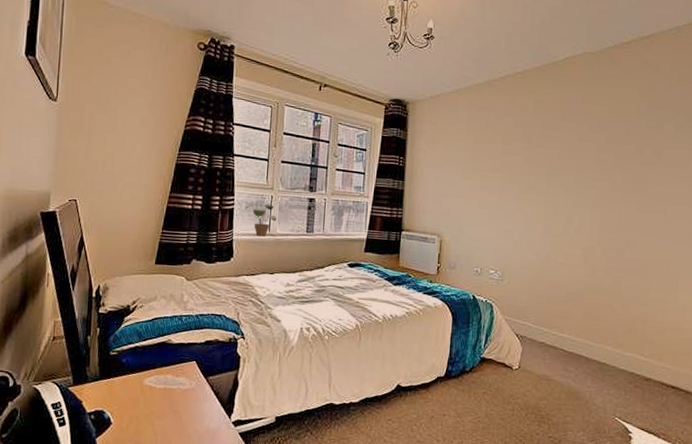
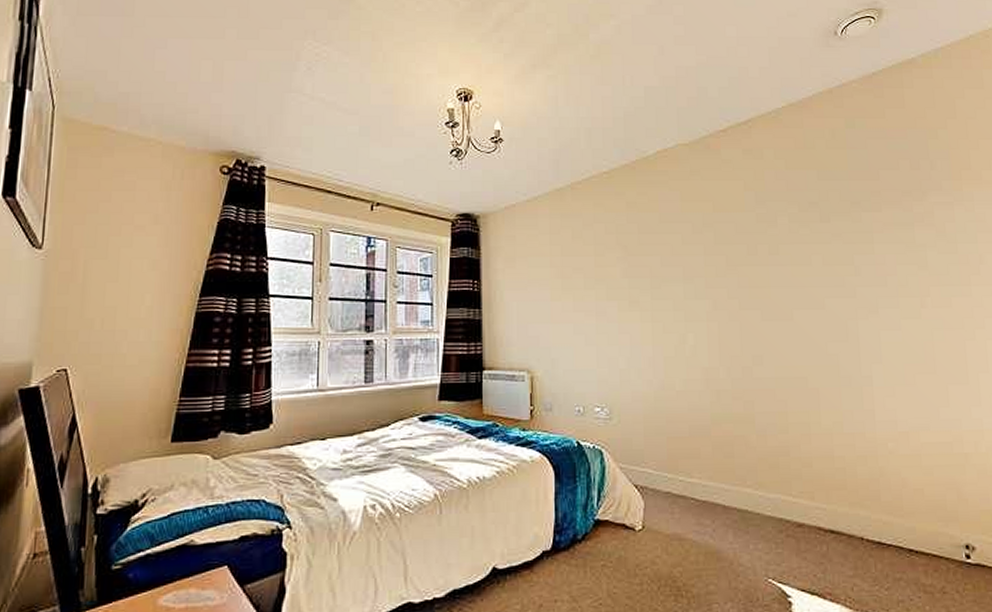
potted plant: present [244,204,277,237] -> none [285,353,326,394]

